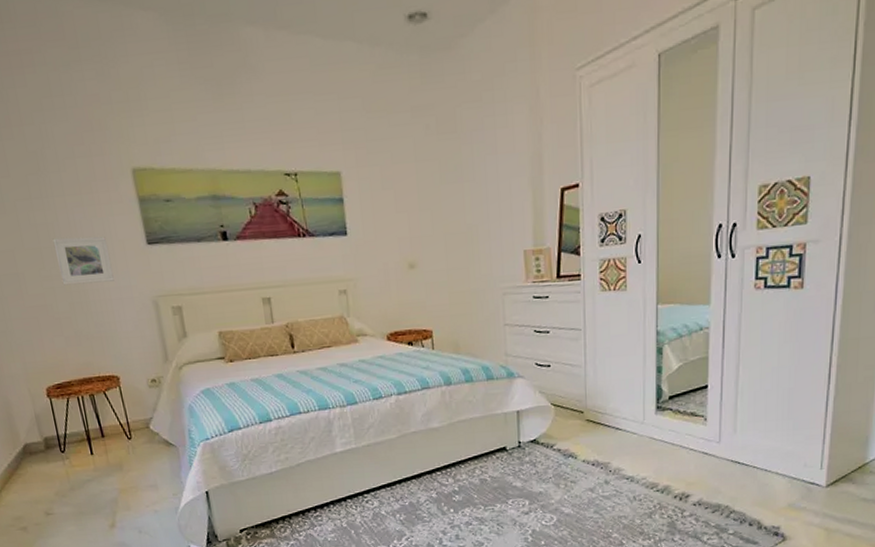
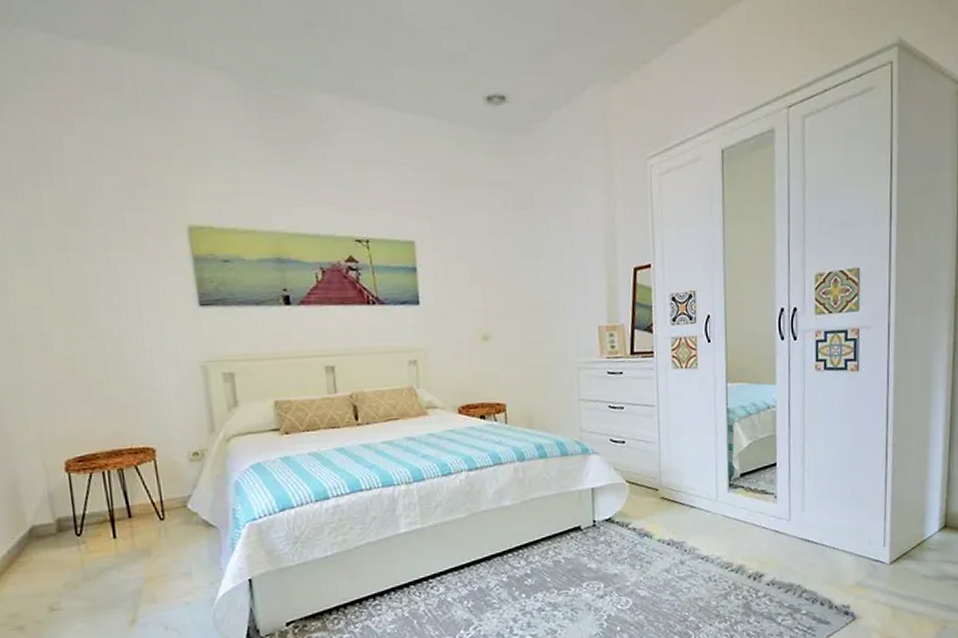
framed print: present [52,236,114,286] -> none [89,295,158,347]

